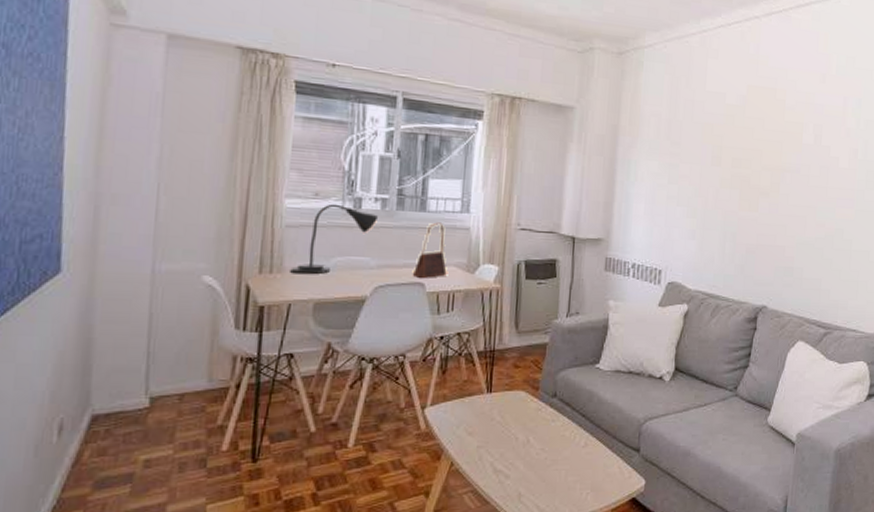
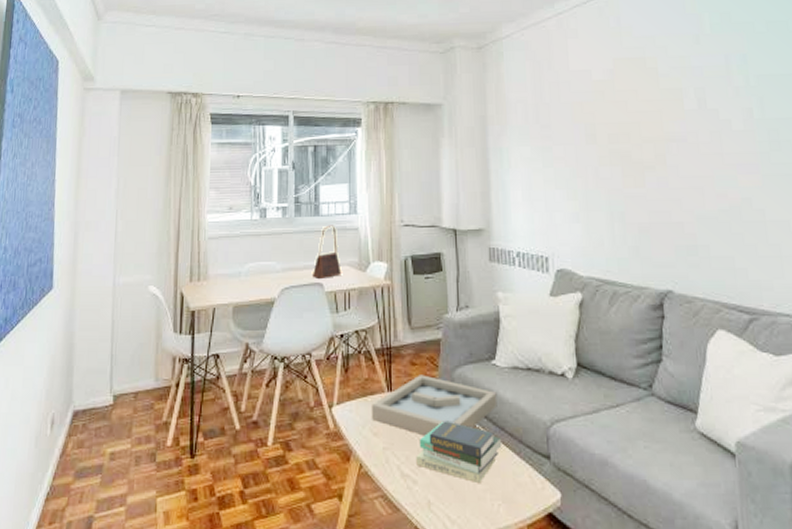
desk lamp: present [288,203,378,274] -> none [212,215,280,279]
decorative tray: none [467,377,597,434] -> present [371,375,498,436]
books: none [510,420,597,476] -> present [416,421,502,484]

